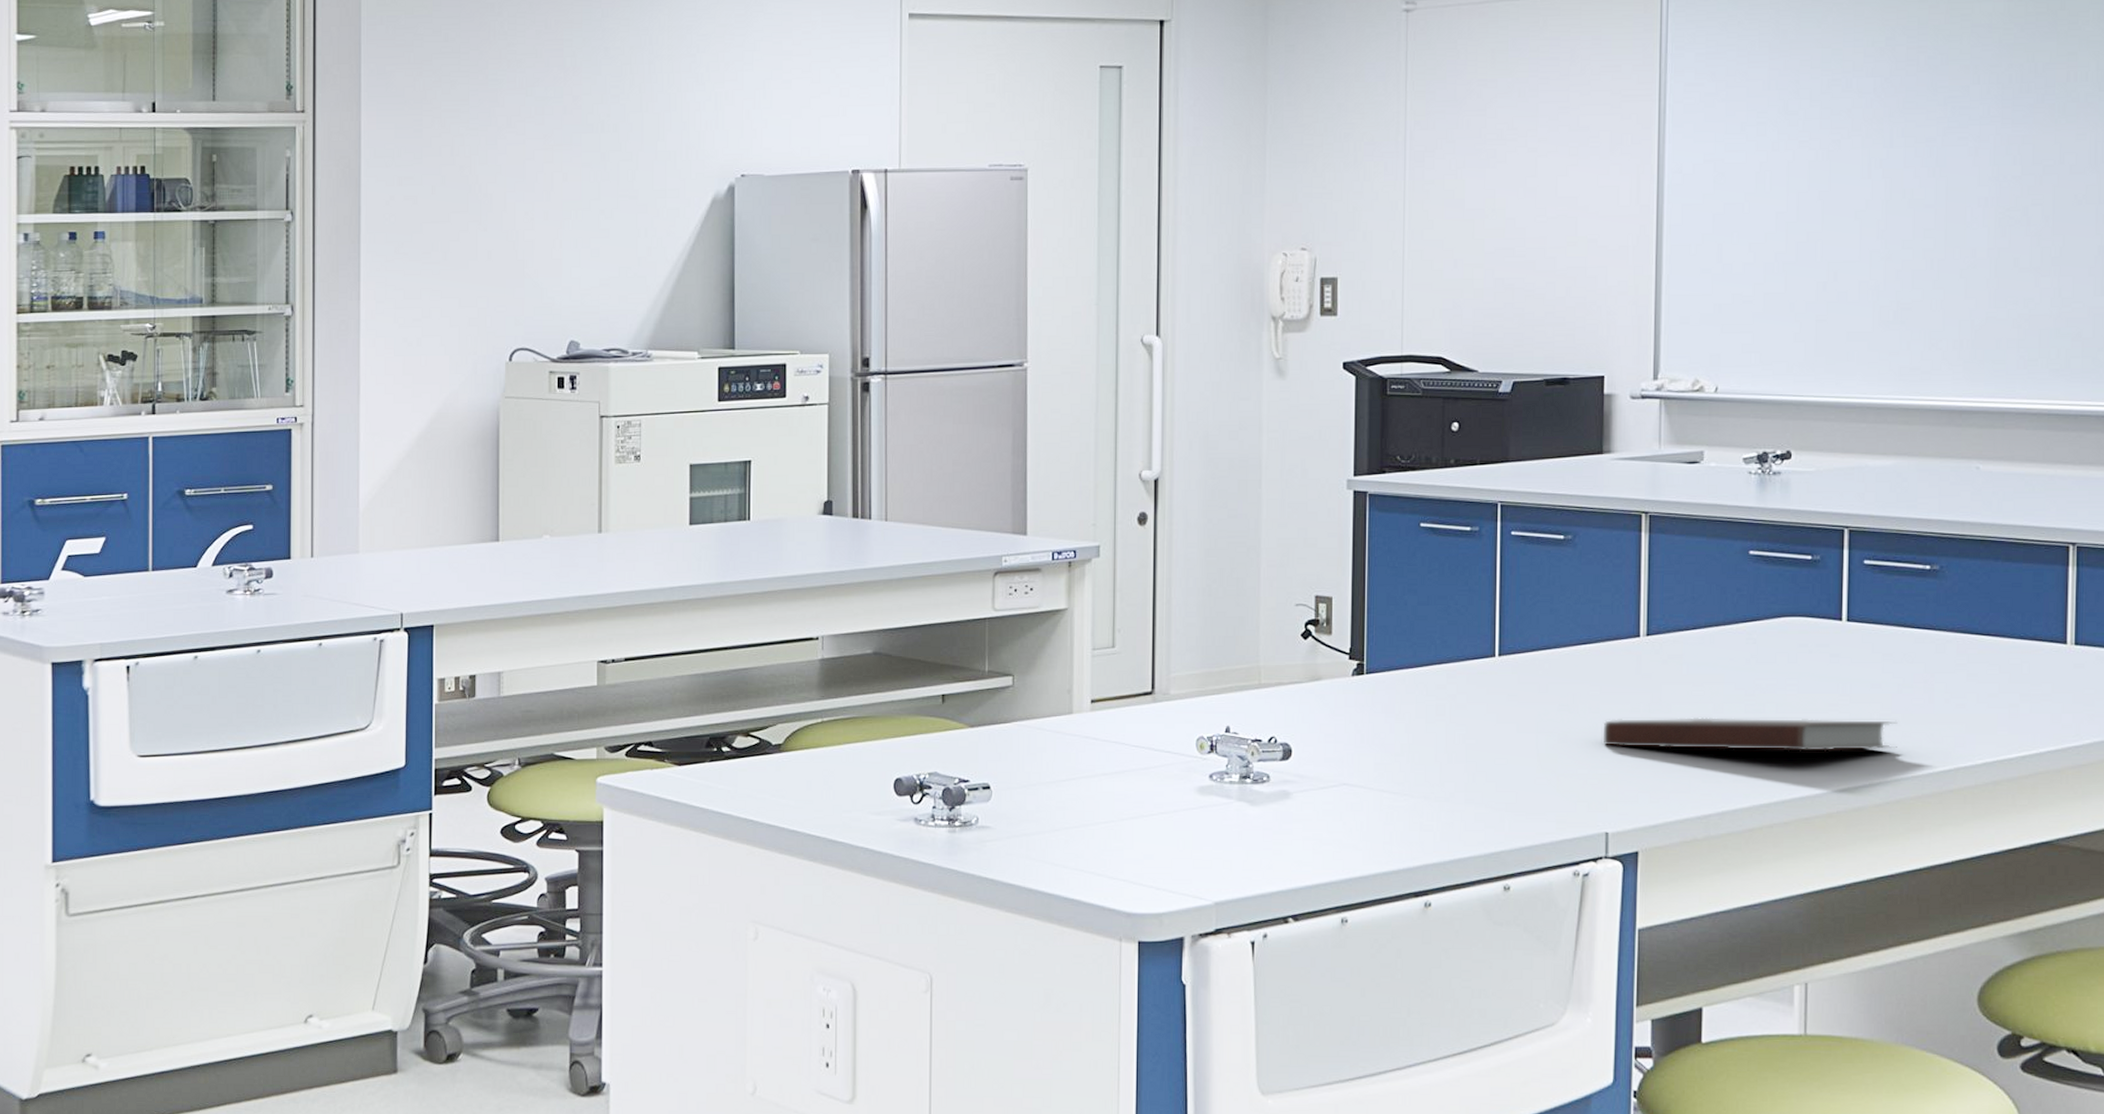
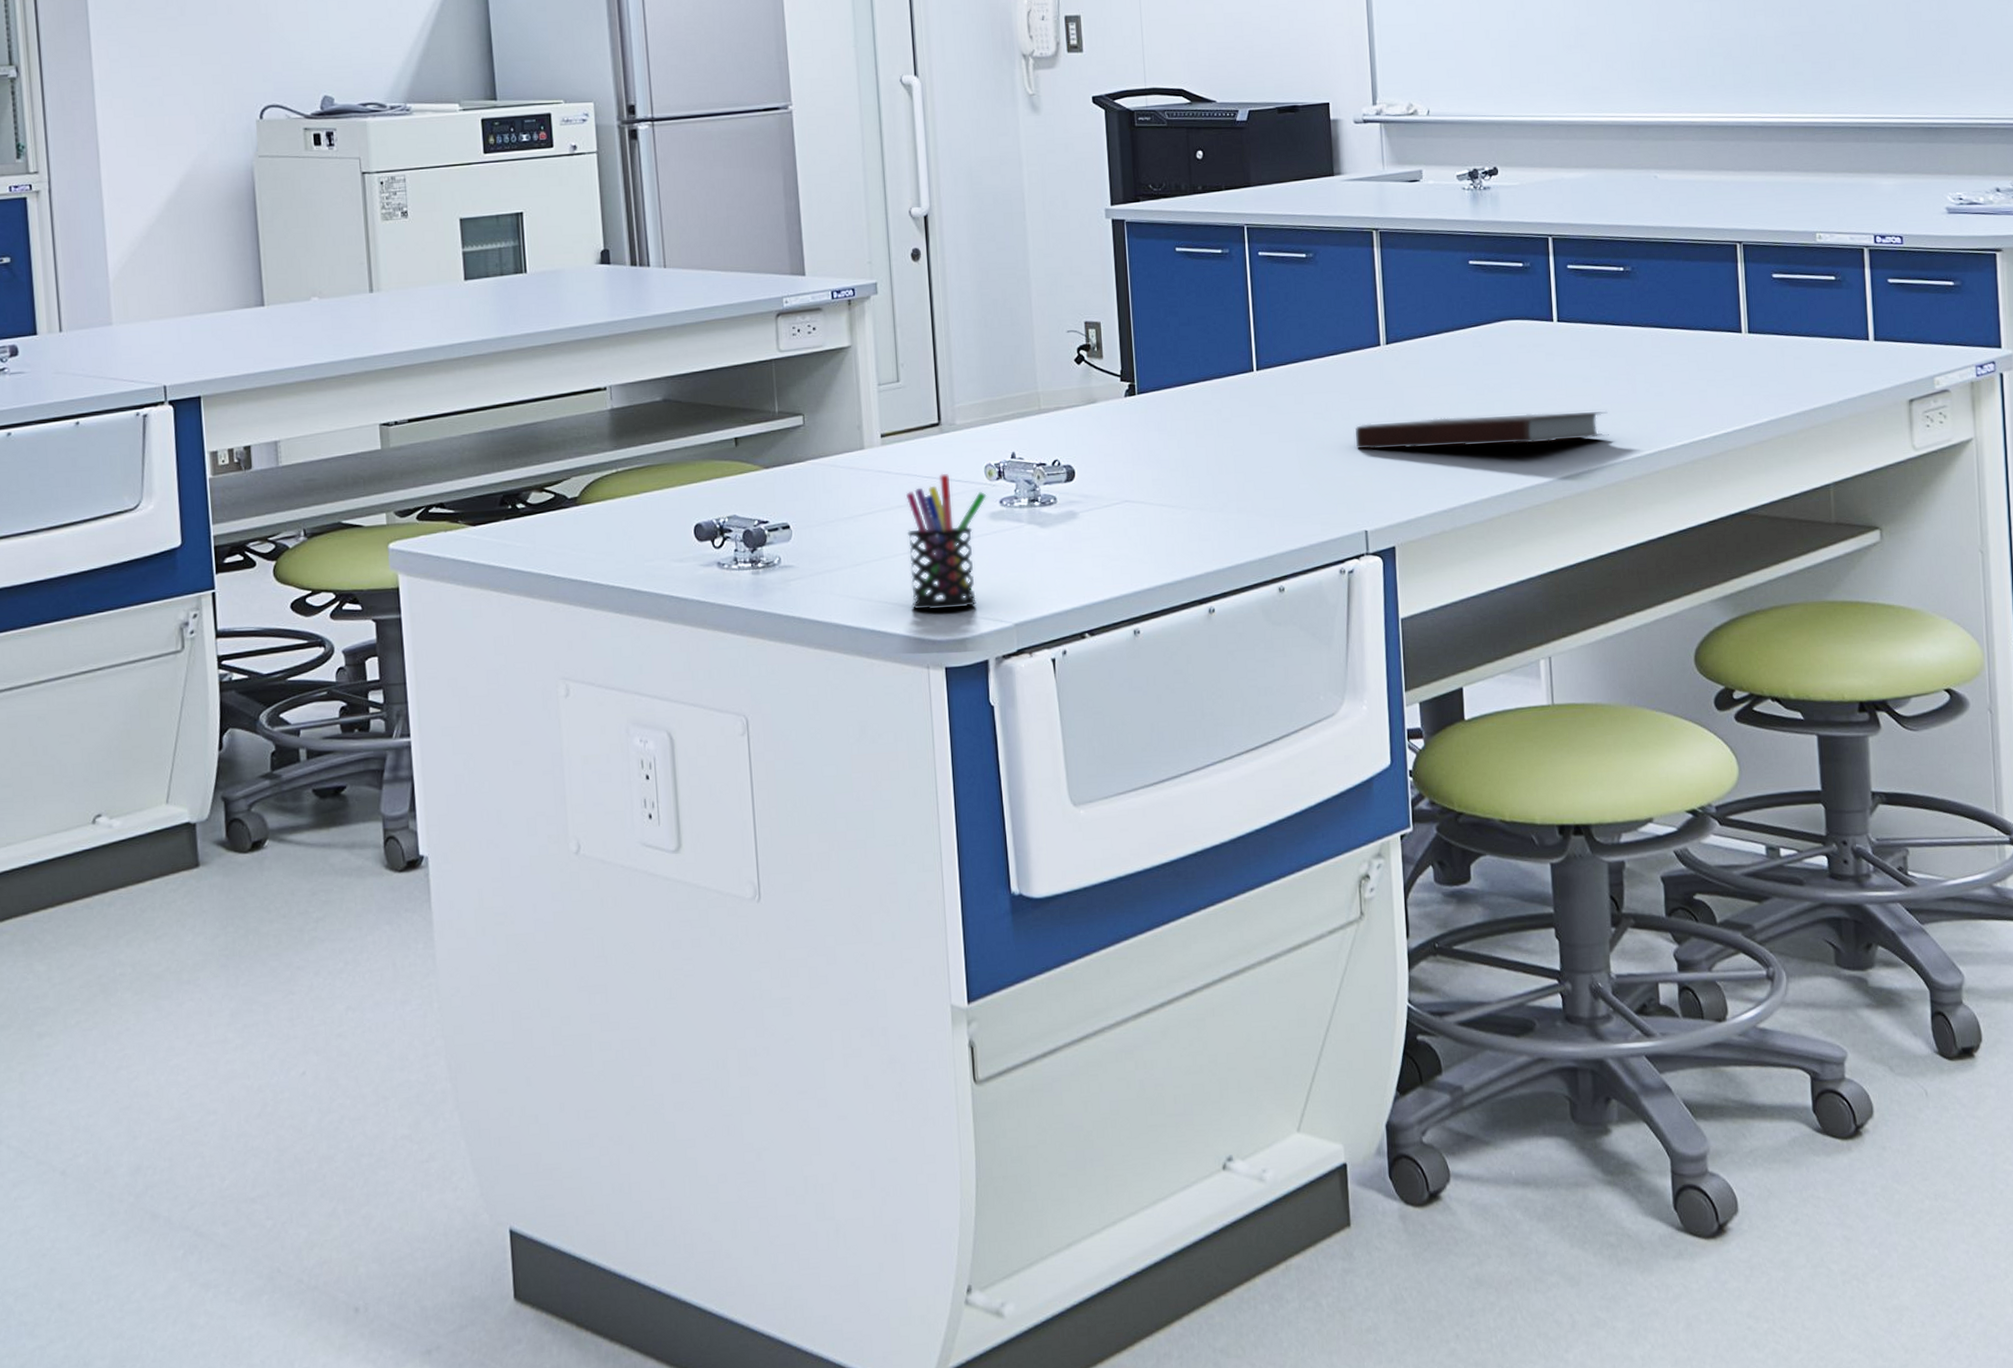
pen holder: none [1108,743,1196,882] -> present [905,473,987,611]

